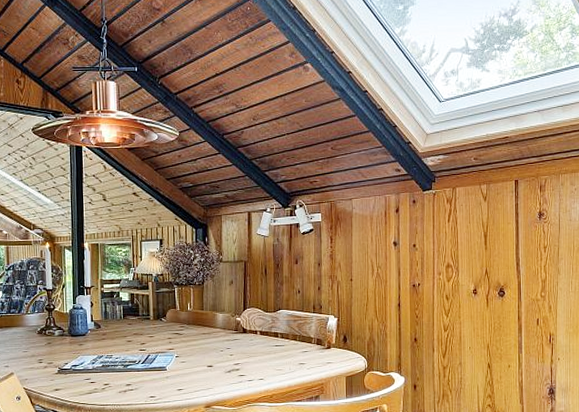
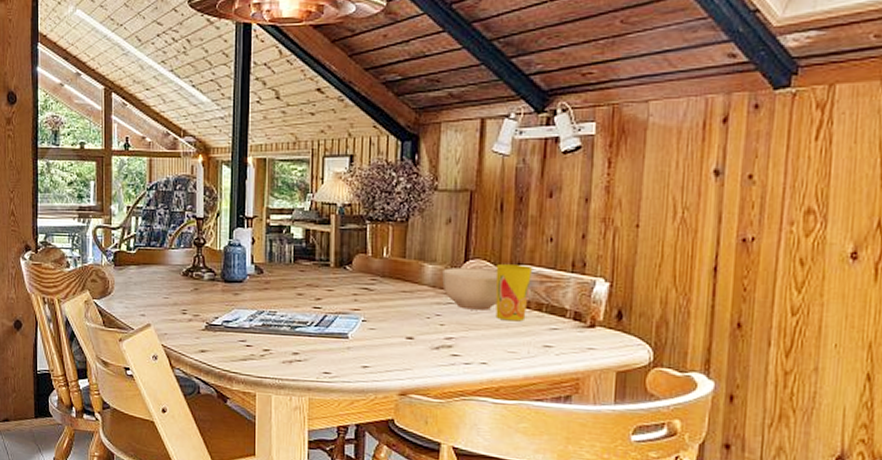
bowl: none [228,314,268,343] -> present [441,267,499,310]
cup: none [265,310,288,349] -> present [495,264,532,322]

